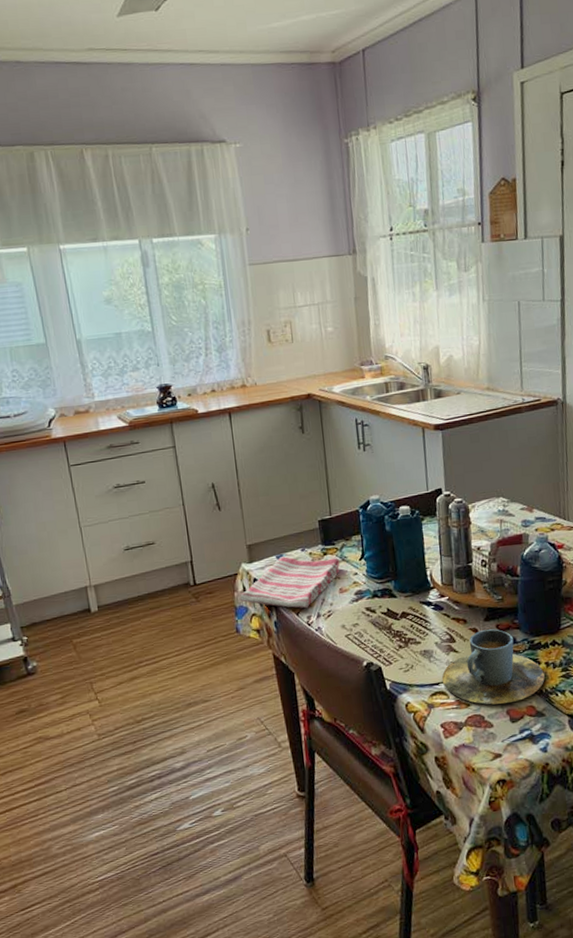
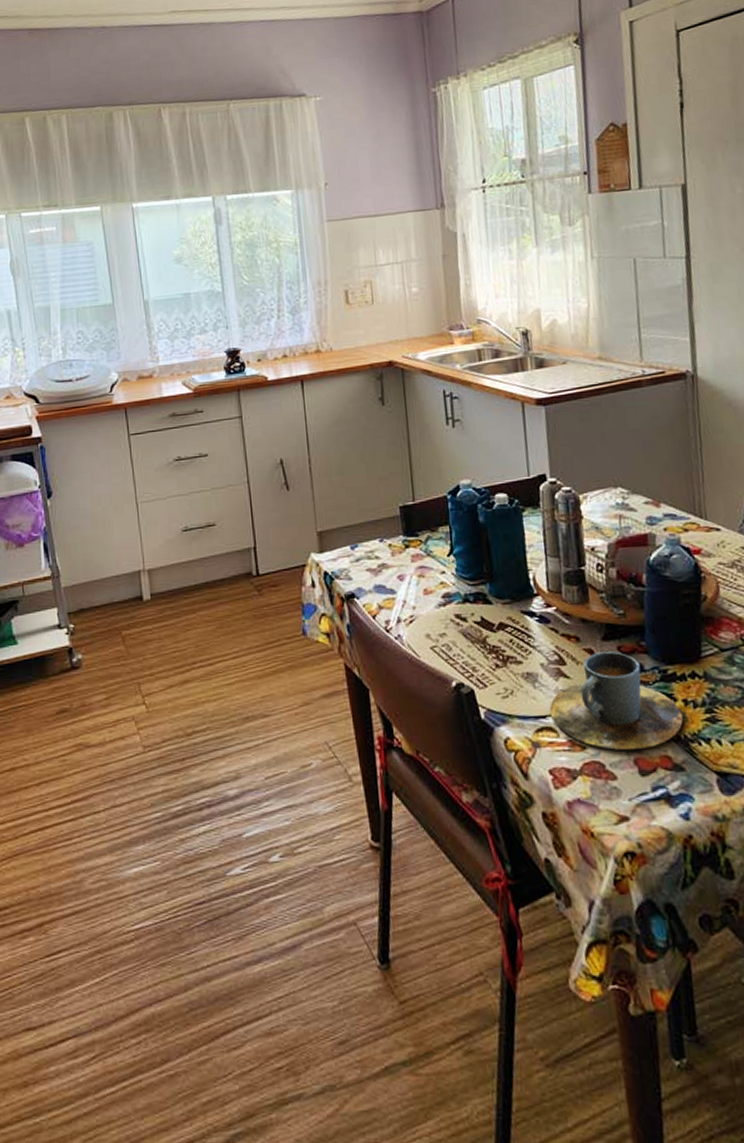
dish towel: present [240,556,340,609] -> none [308,547,425,611]

